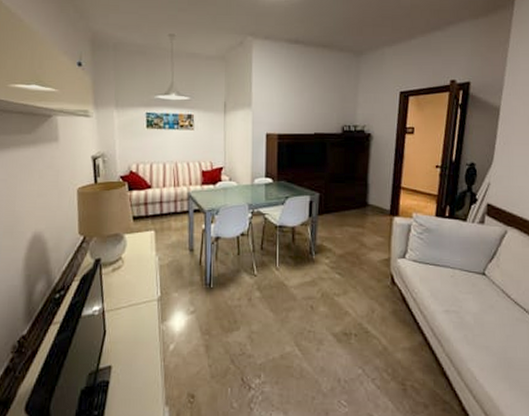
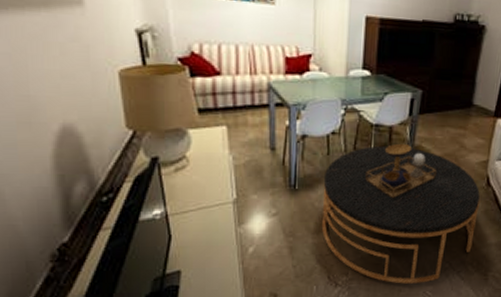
coffee table: none [234,243,387,391] -> present [321,143,480,284]

